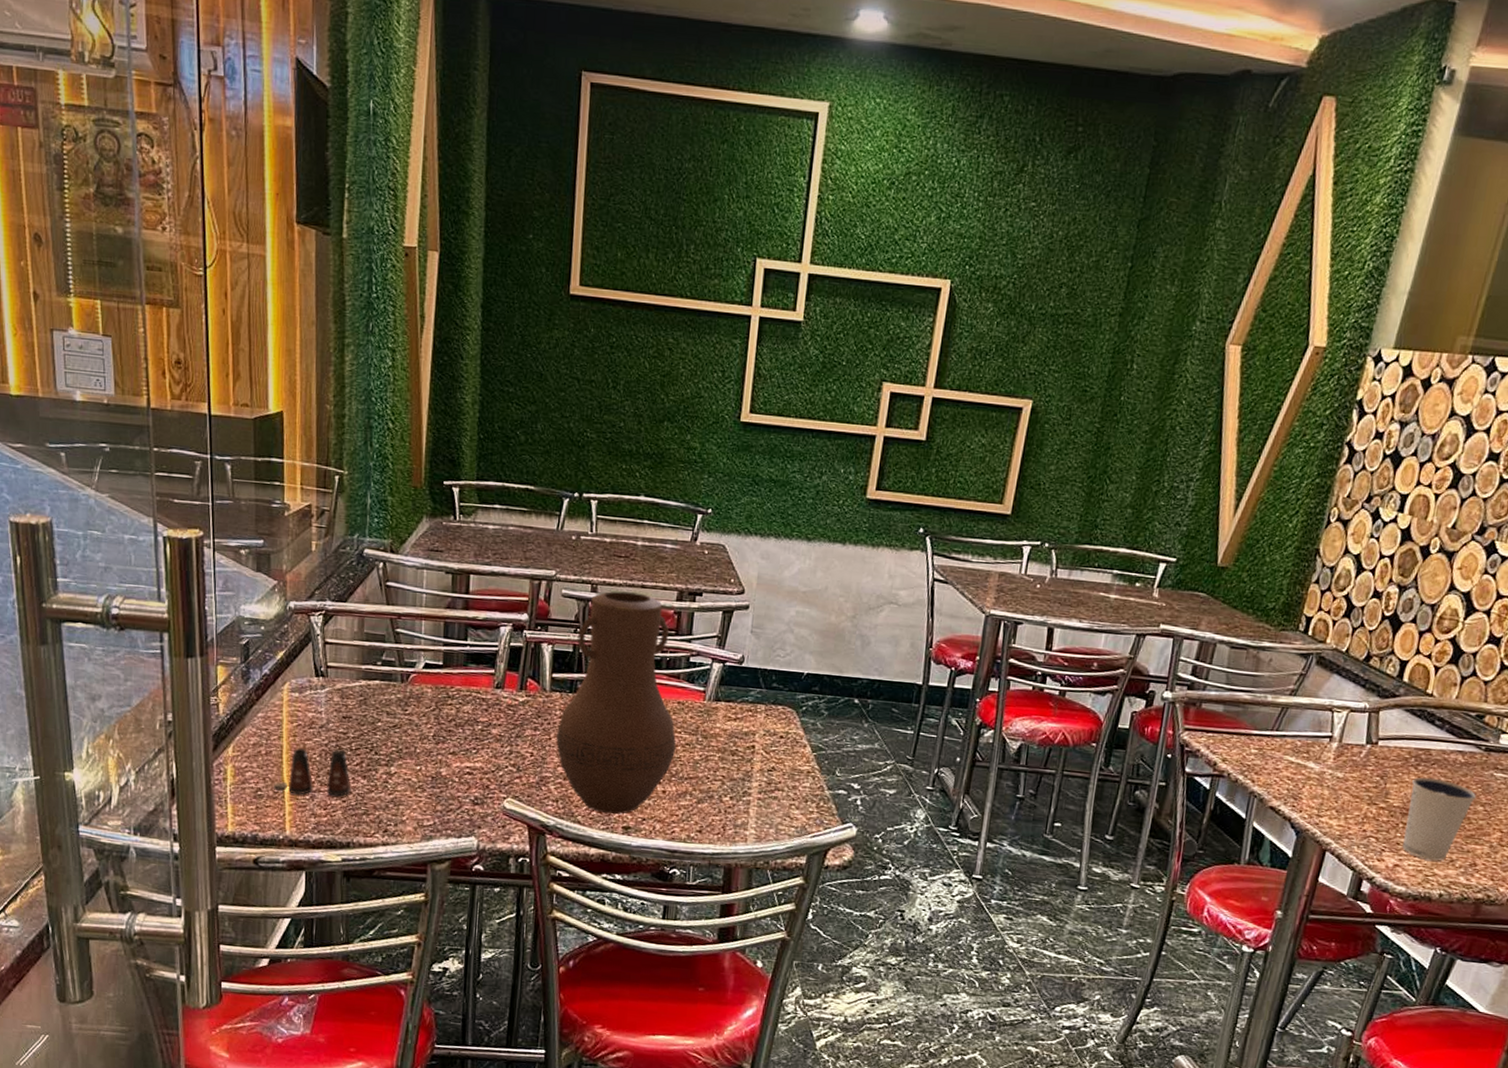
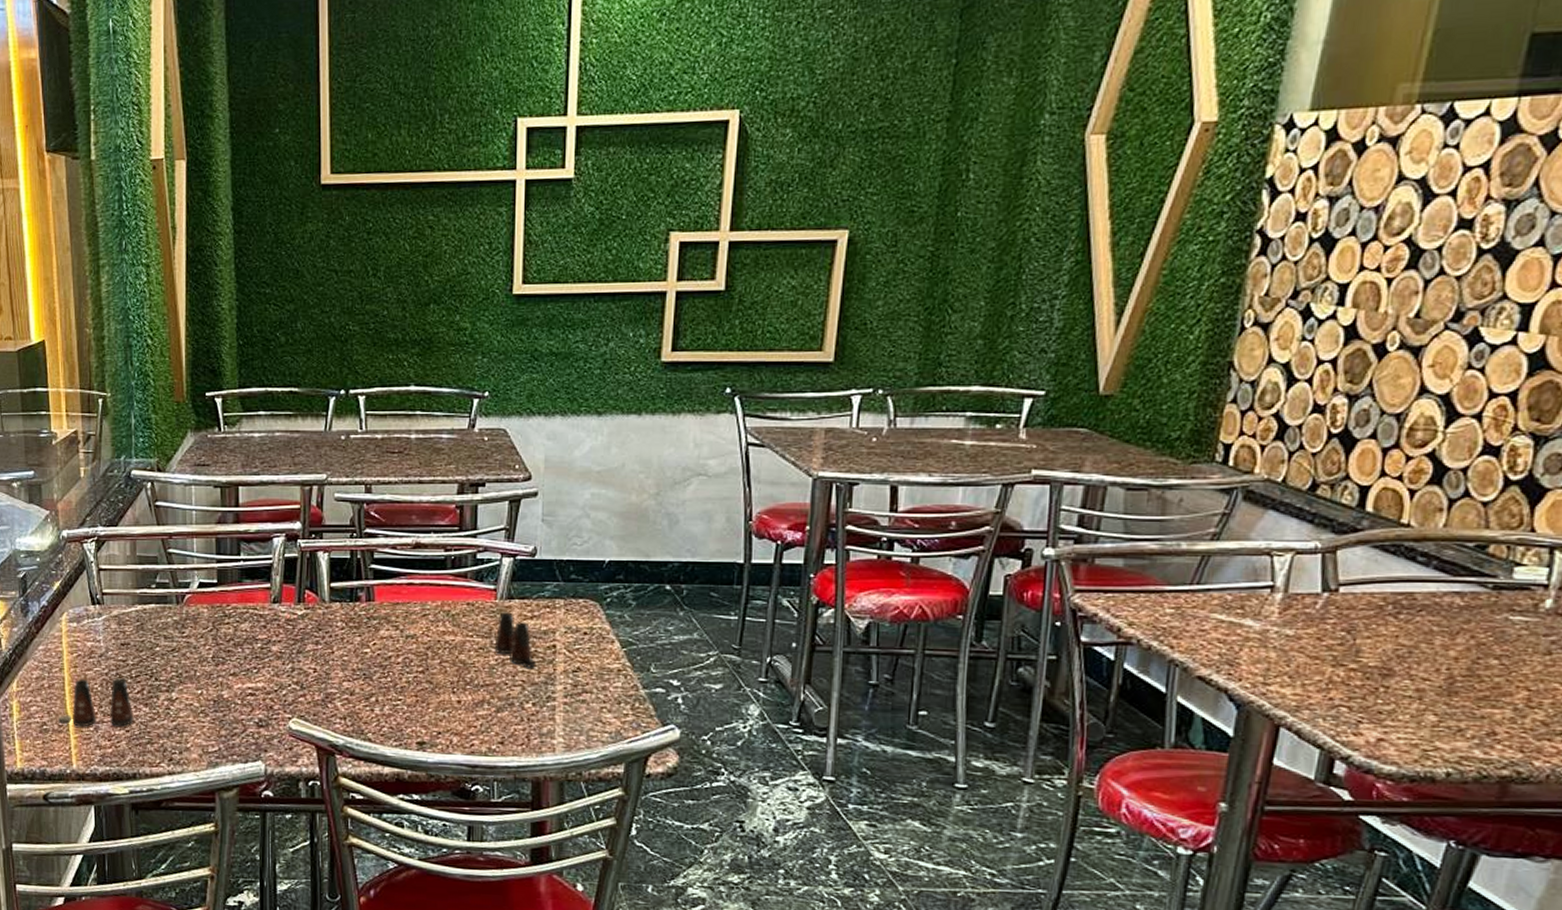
vase: present [555,591,677,815] -> none [338,489,469,730]
salt shaker: none [699,711,736,765] -> present [494,610,536,668]
dixie cup: present [1402,777,1477,861] -> none [1387,627,1488,732]

